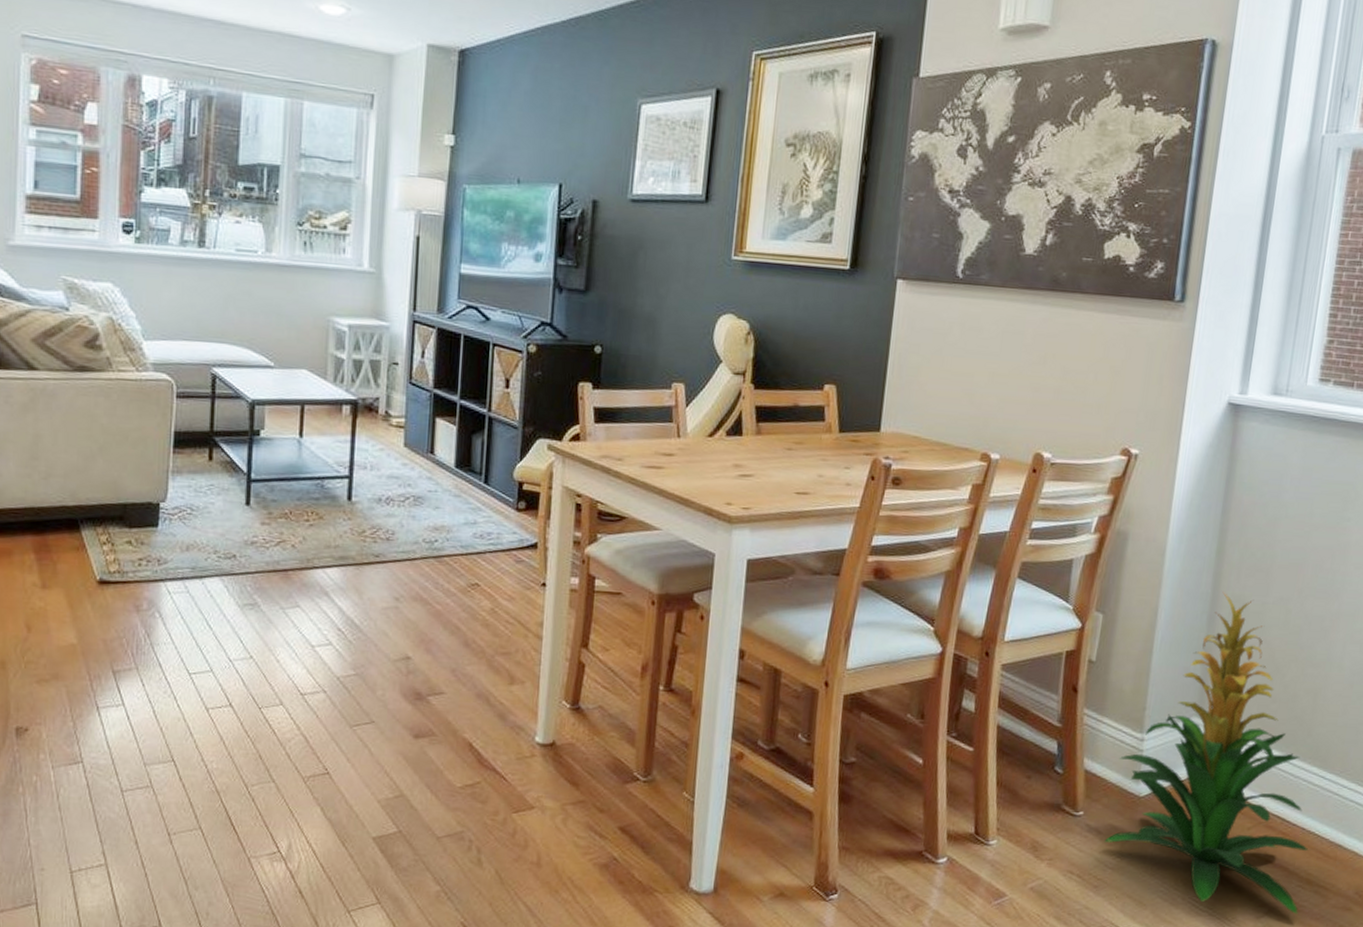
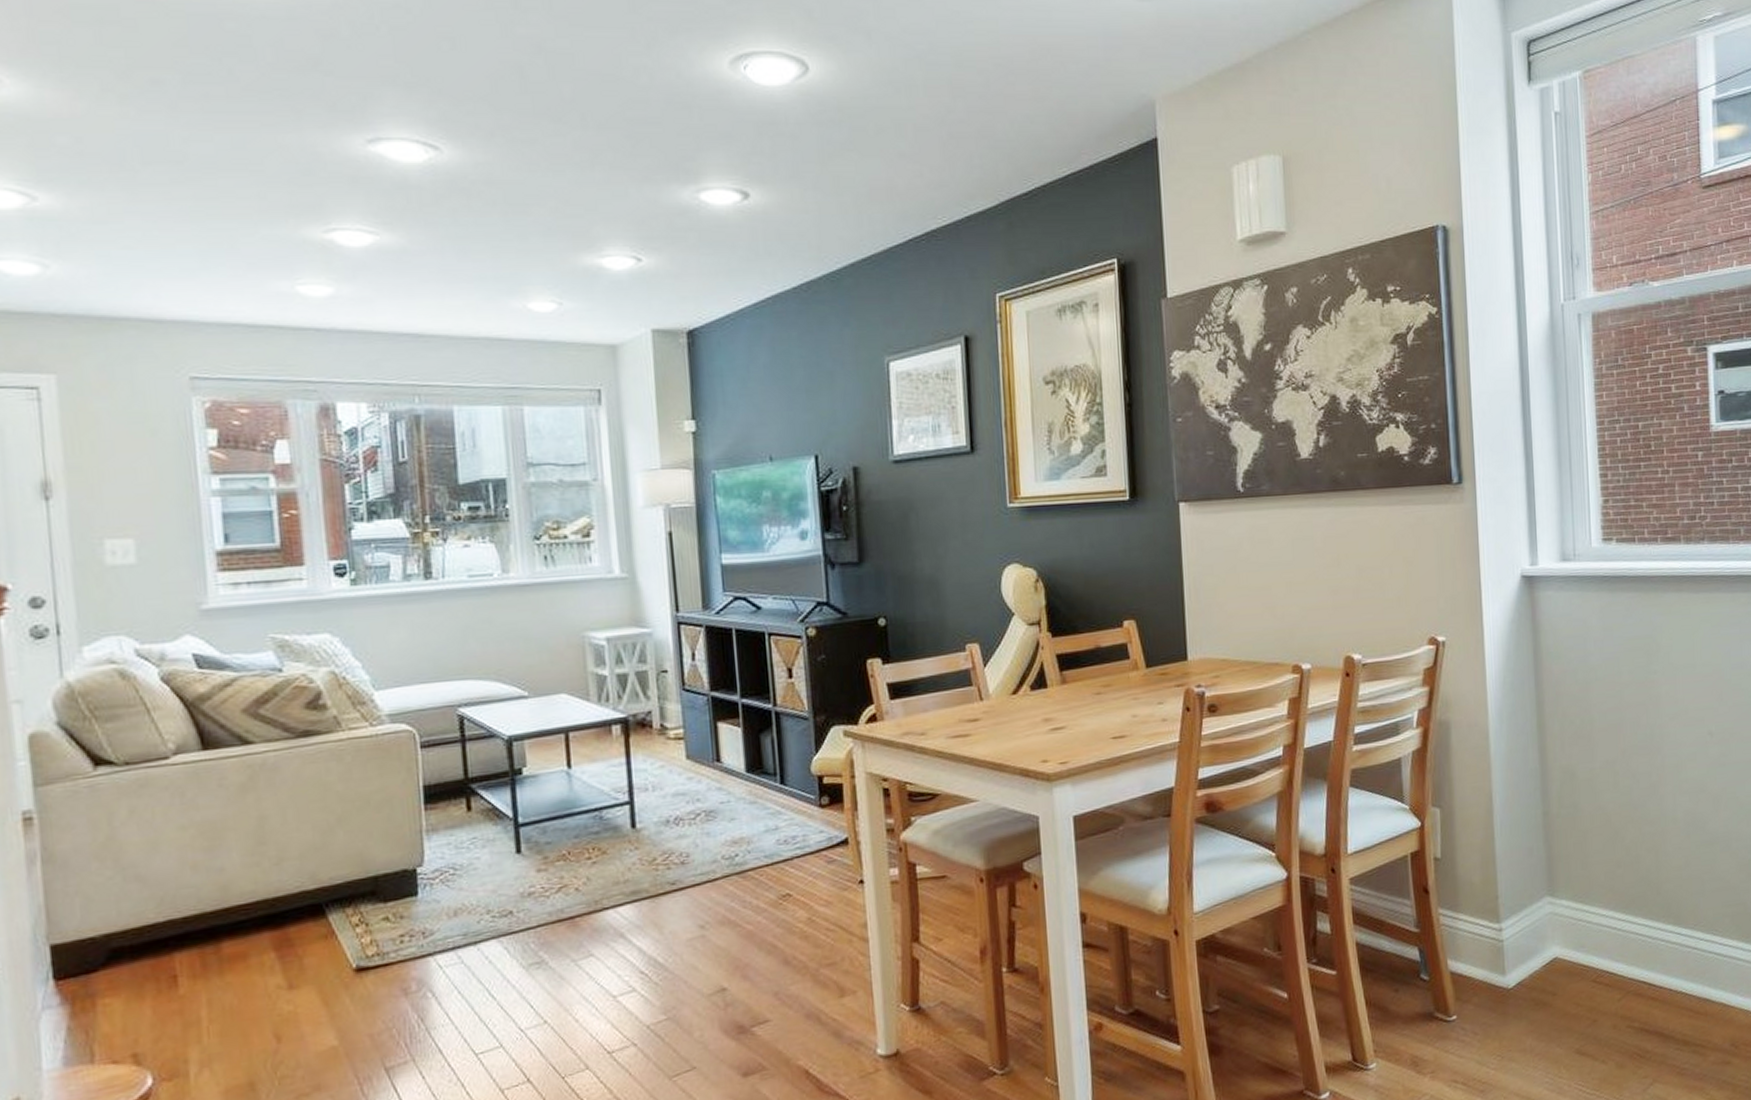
indoor plant: present [1105,592,1309,915] -> none [1482,765,1681,1086]

